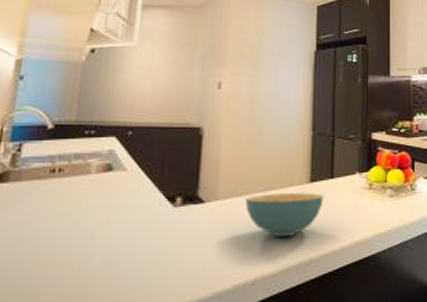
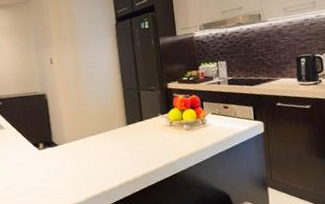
cereal bowl: present [245,193,324,238] -> none [83,132,138,165]

